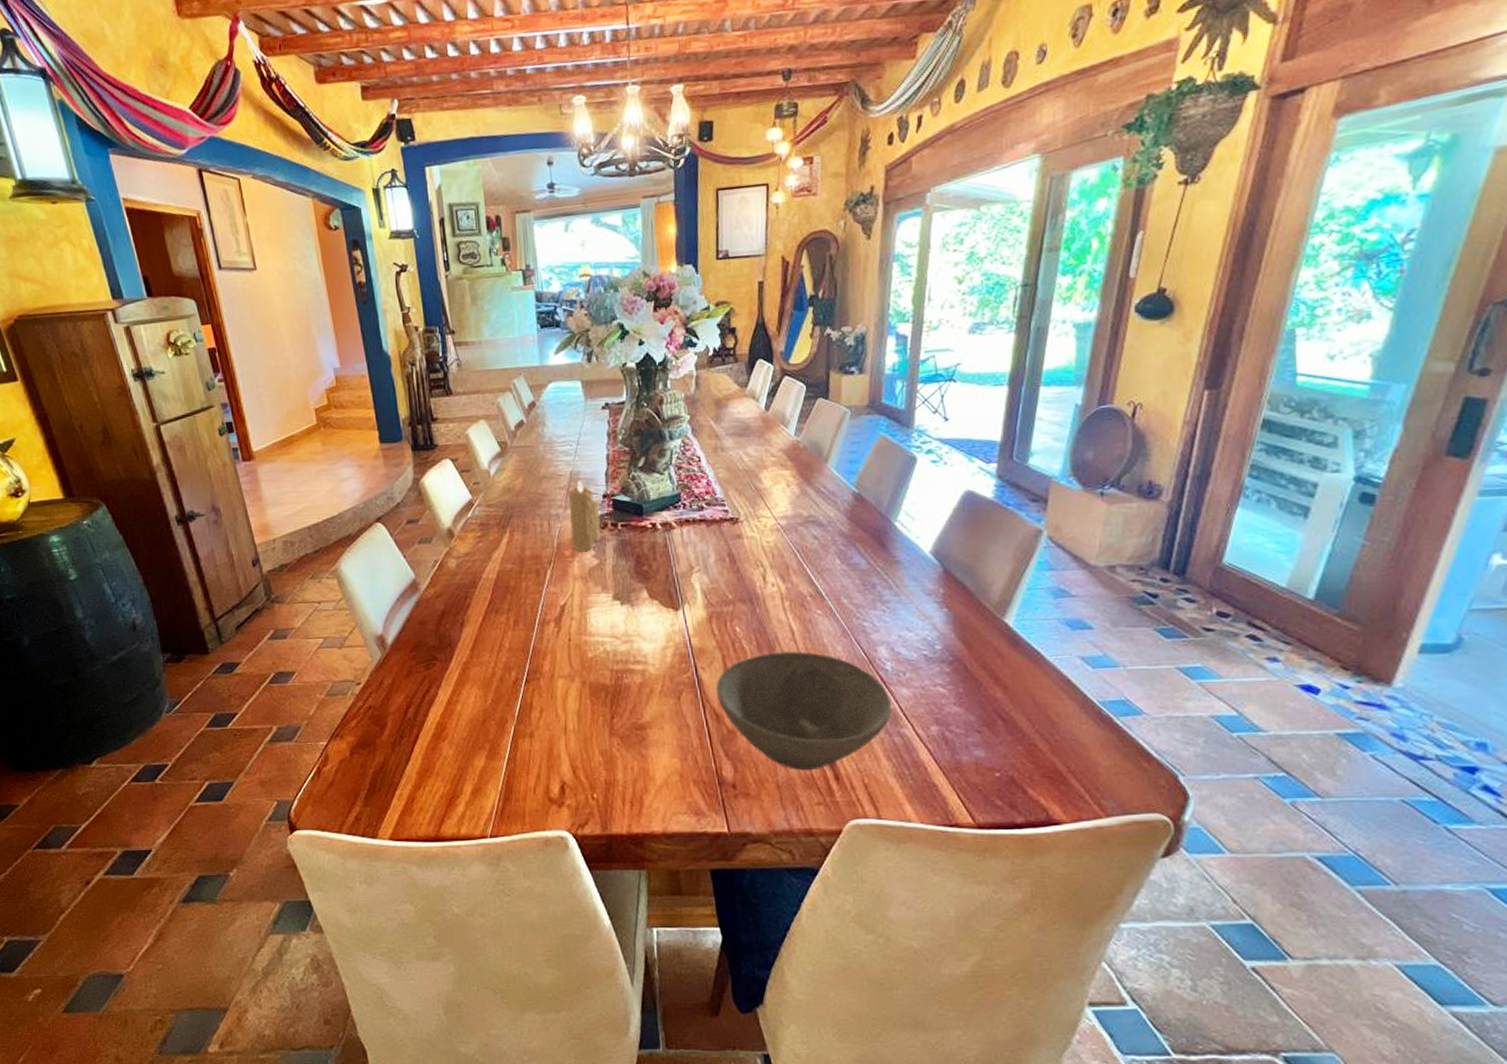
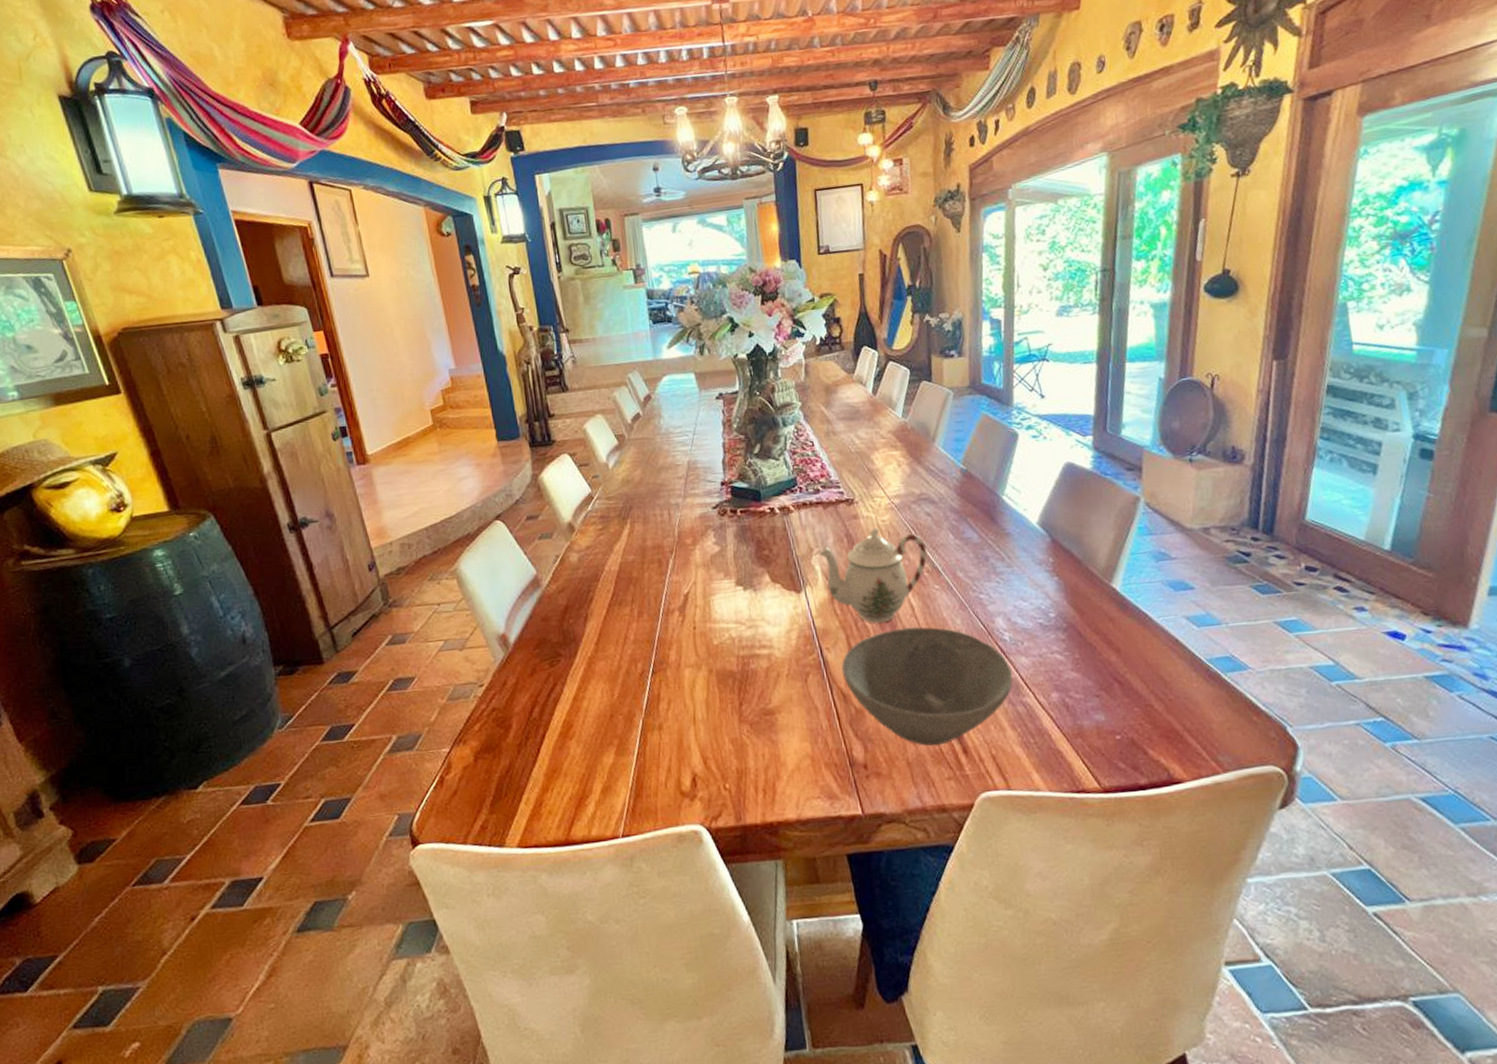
candle: present [567,480,601,551] -> none [686,468,721,539]
teapot: none [699,548,812,646] -> present [819,527,928,624]

